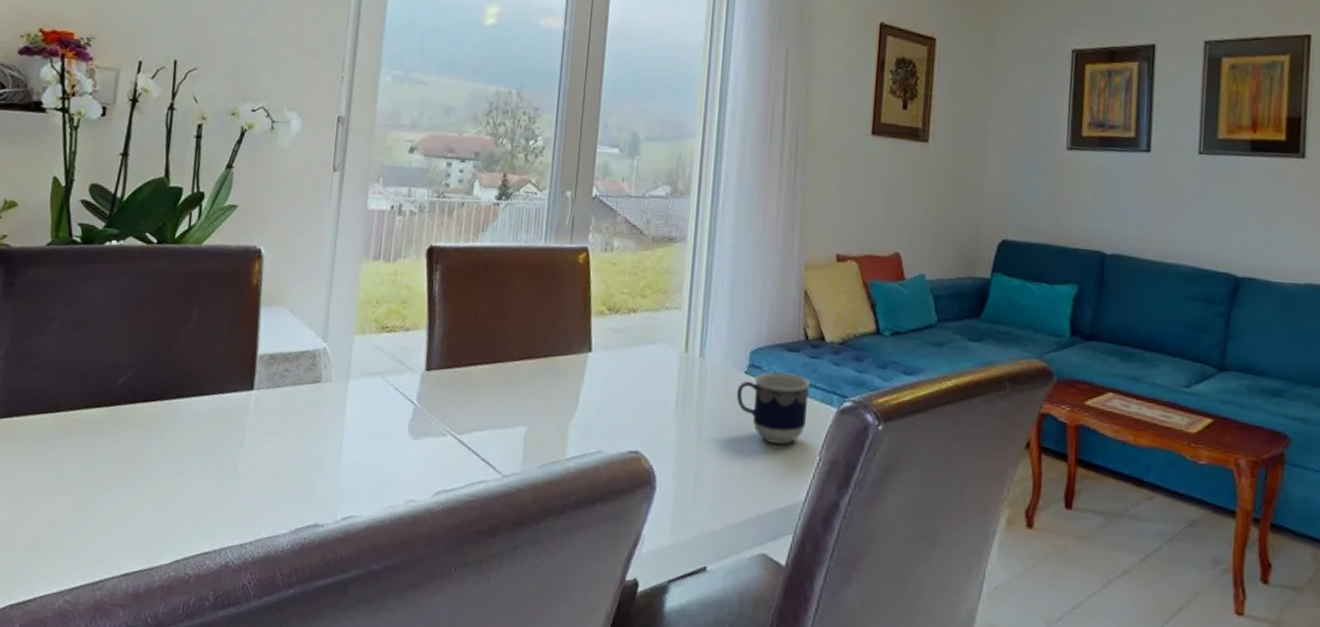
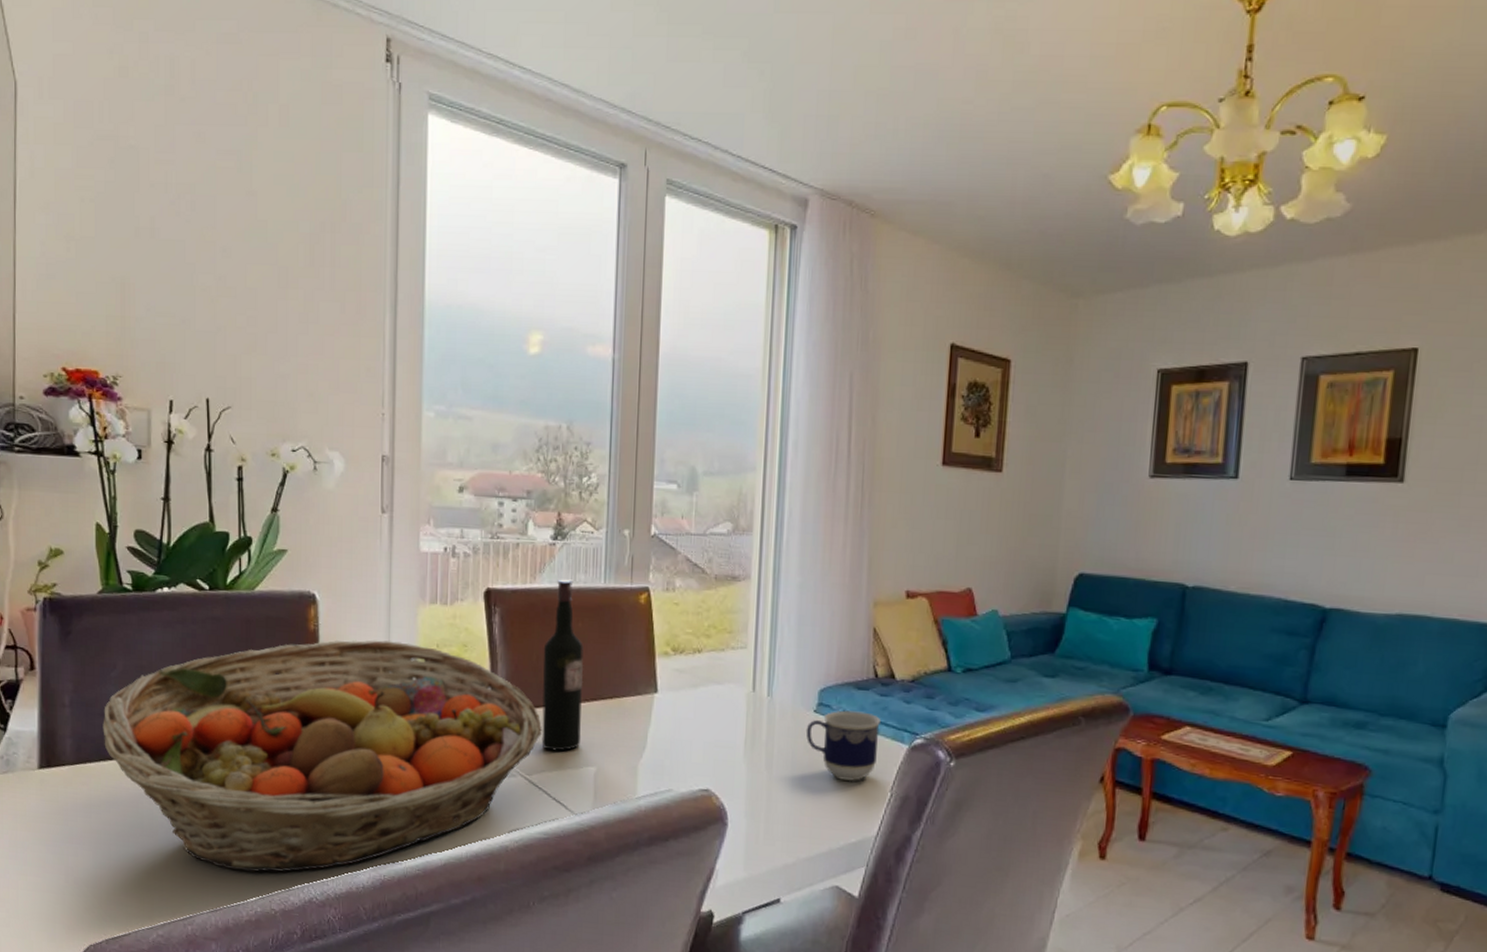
fruit basket: none [33,295,475,534] -> present [103,640,542,873]
wine bottle: none [474,237,521,410] -> present [541,579,584,751]

